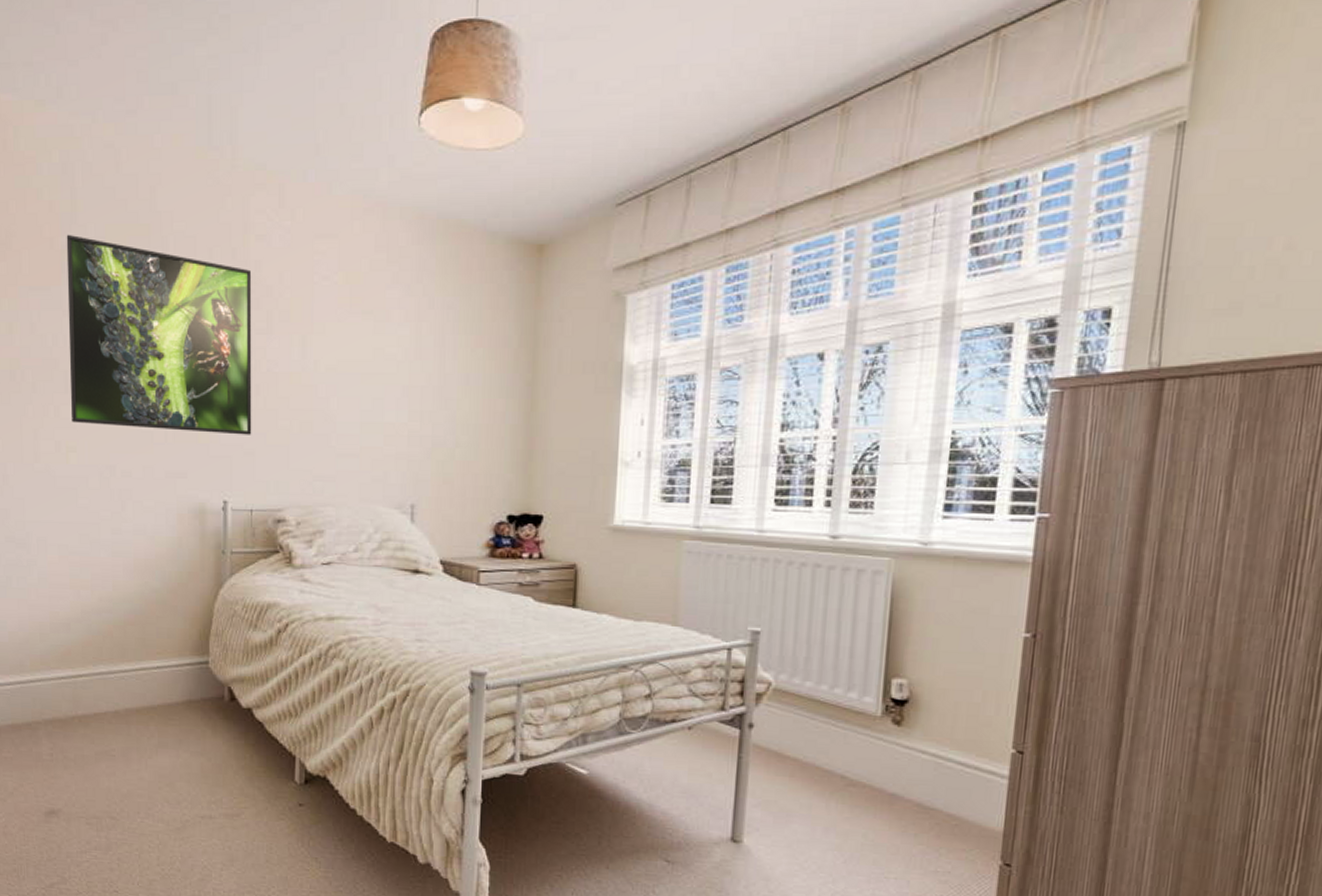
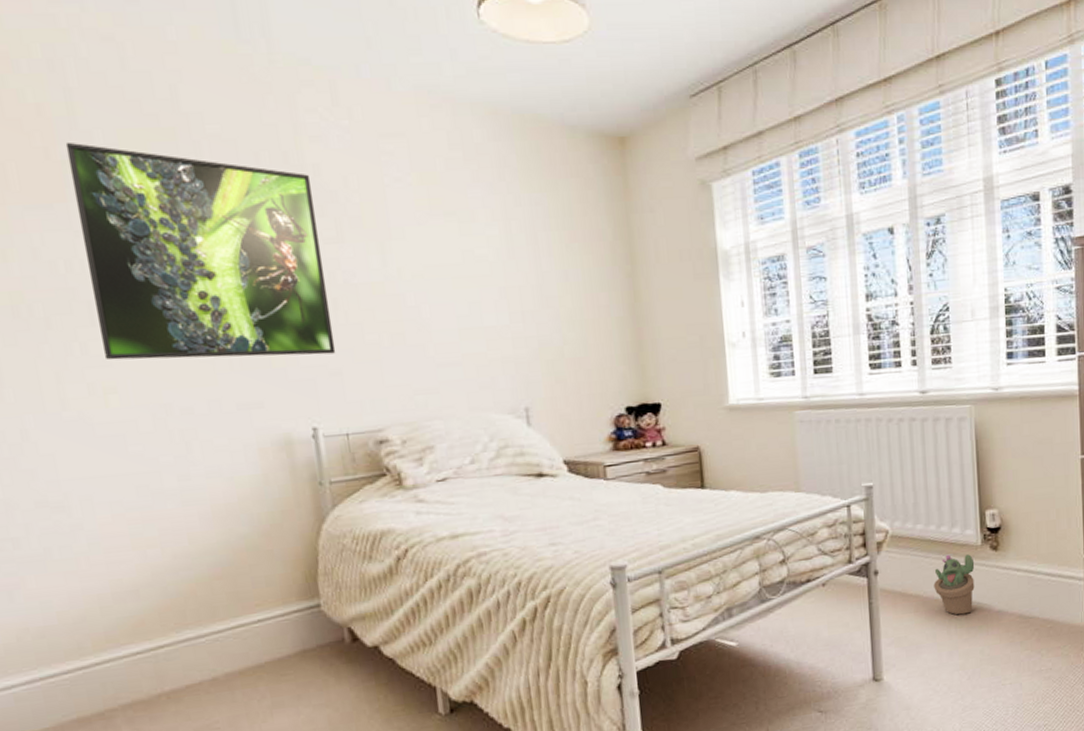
decorative plant: none [816,720,870,790] -> present [933,554,975,615]

